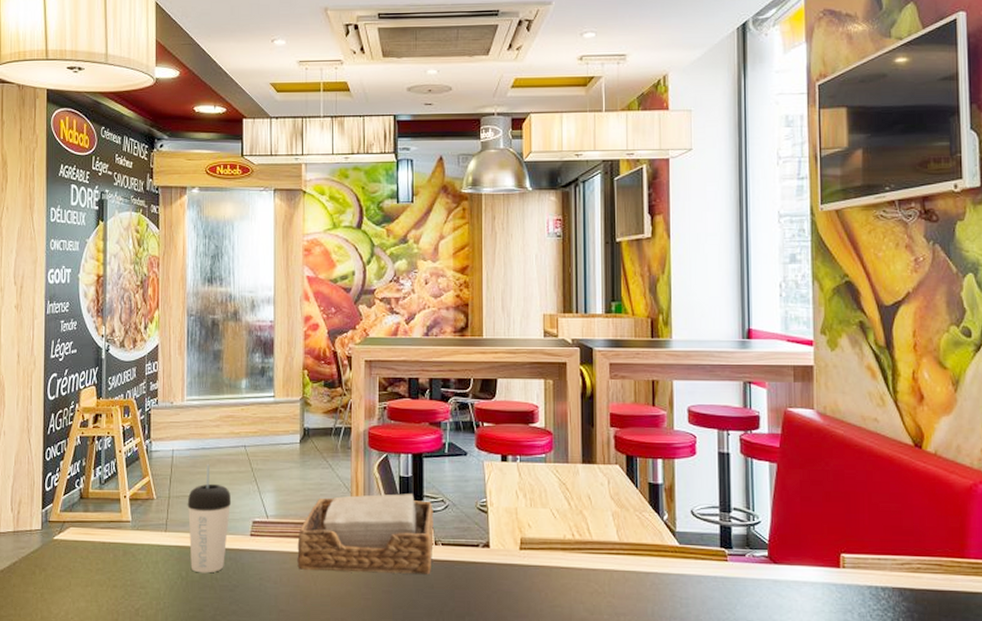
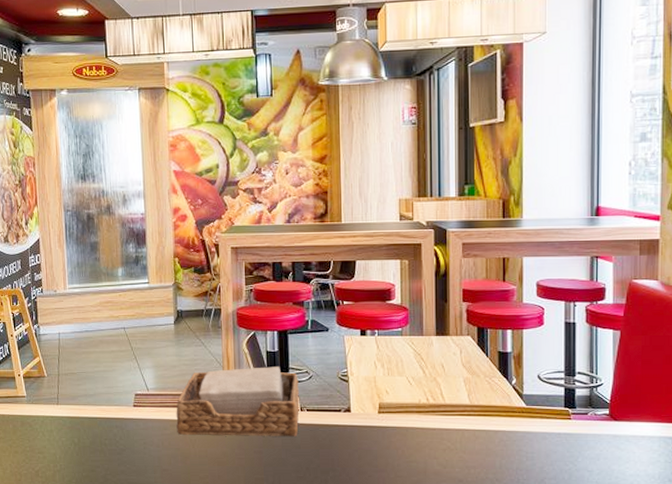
beverage cup: present [187,463,232,573] -> none [75,344,115,440]

